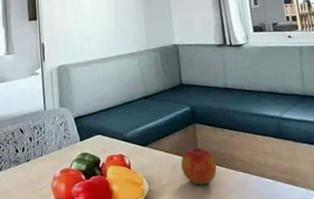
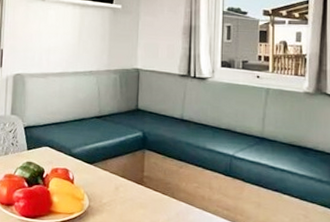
apple: present [180,146,217,185] -> none [124,172,160,209]

